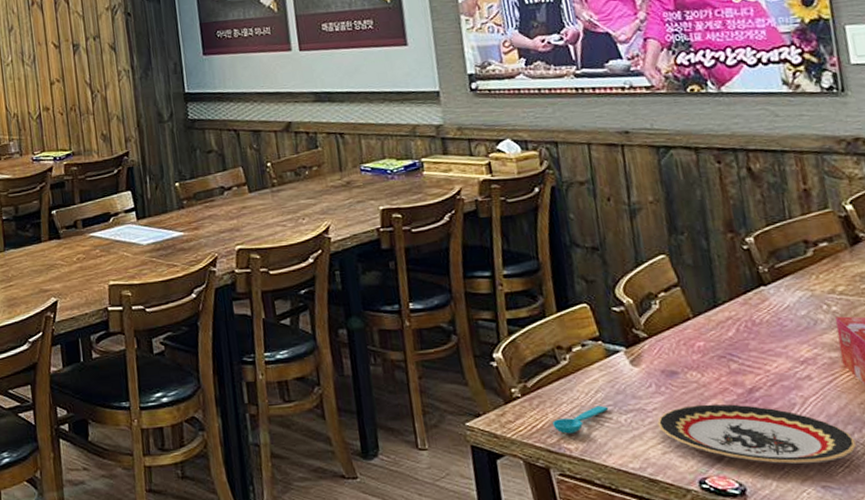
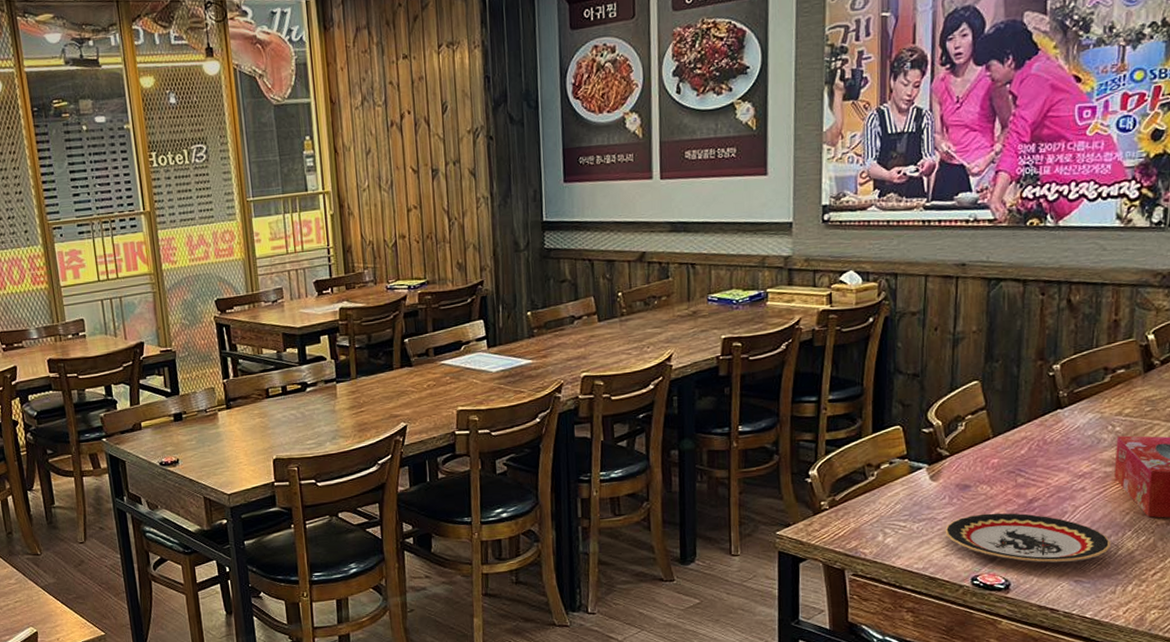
spoon: present [553,405,609,434] -> none [853,515,905,540]

